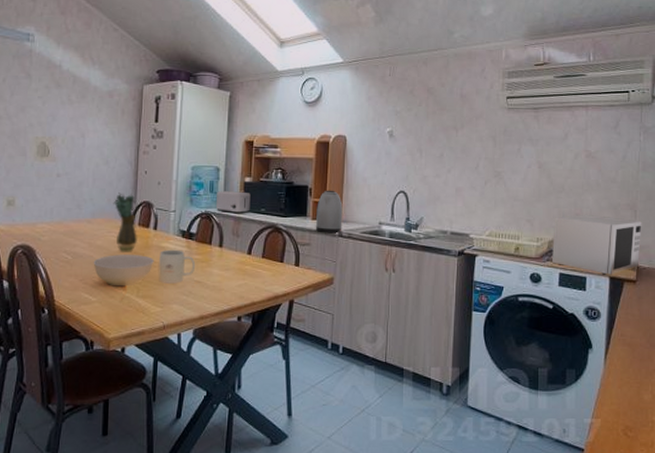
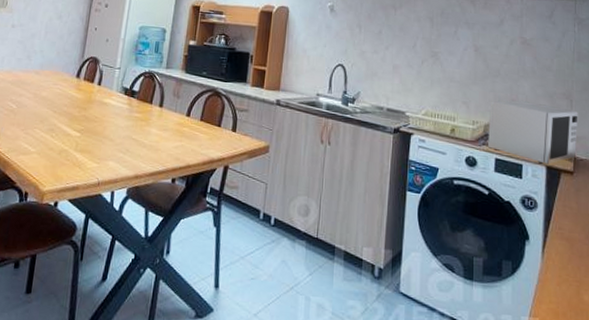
bowl: present [93,255,154,287] -> none [36,107,96,140]
vase: present [113,193,138,252] -> none [60,47,83,106]
mug: present [157,249,196,284] -> none [97,105,135,141]
toaster: present [216,191,251,214] -> none [160,52,194,76]
kettle: present [315,190,343,234] -> none [254,58,282,102]

